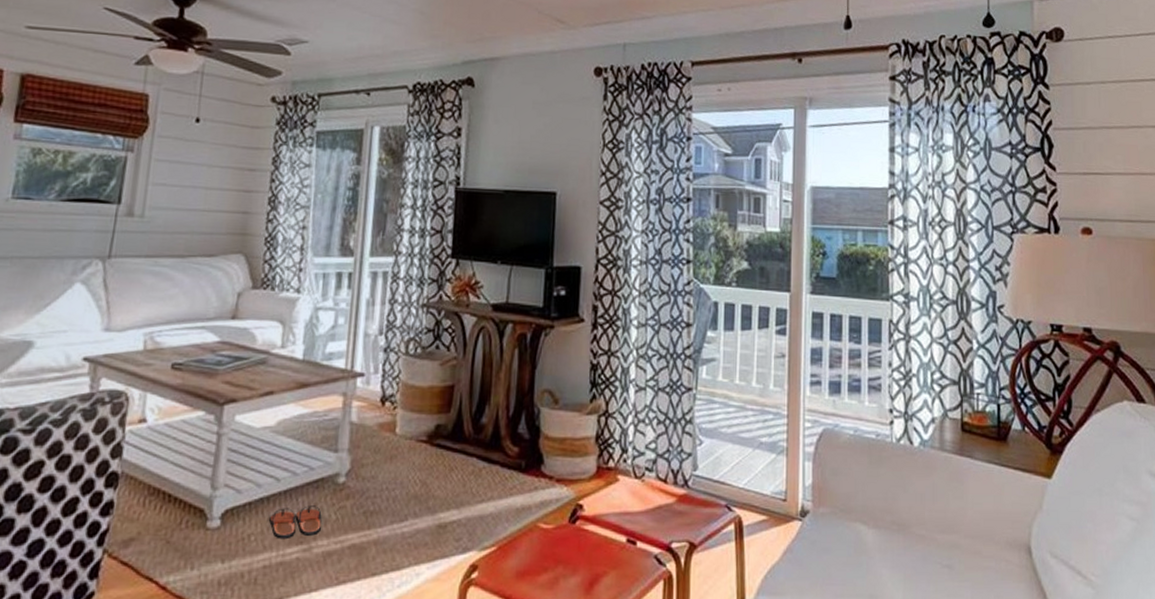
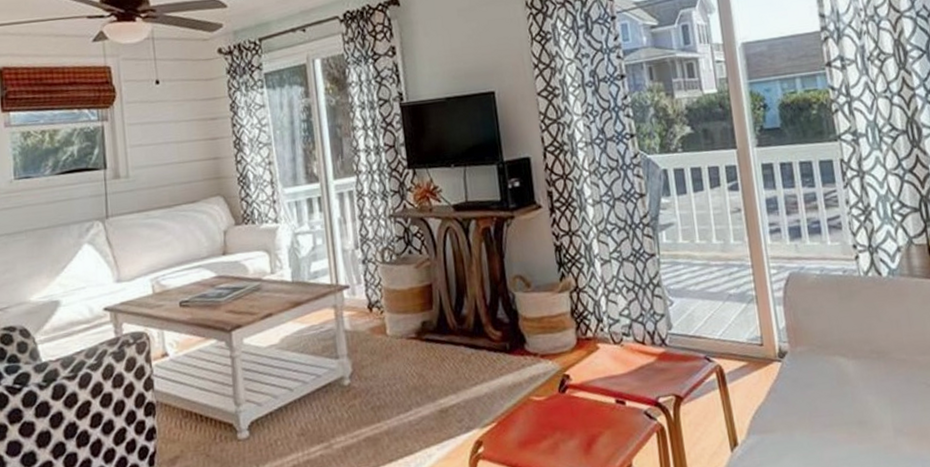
flip-flop: present [269,505,322,538] -> none [290,408,337,440]

